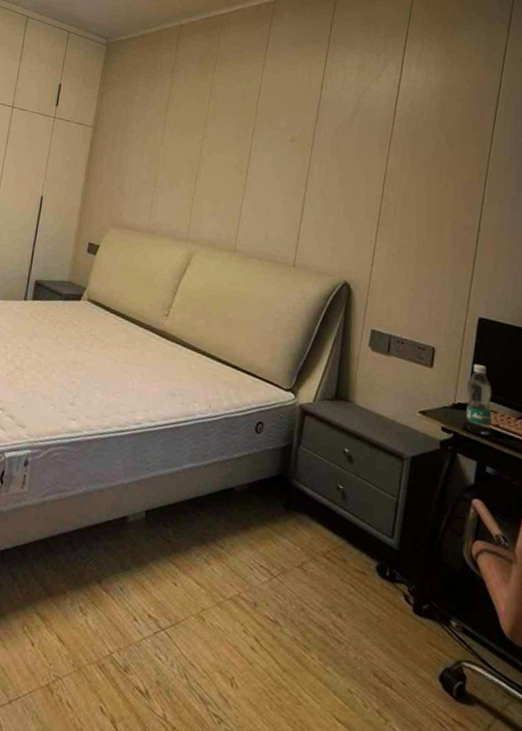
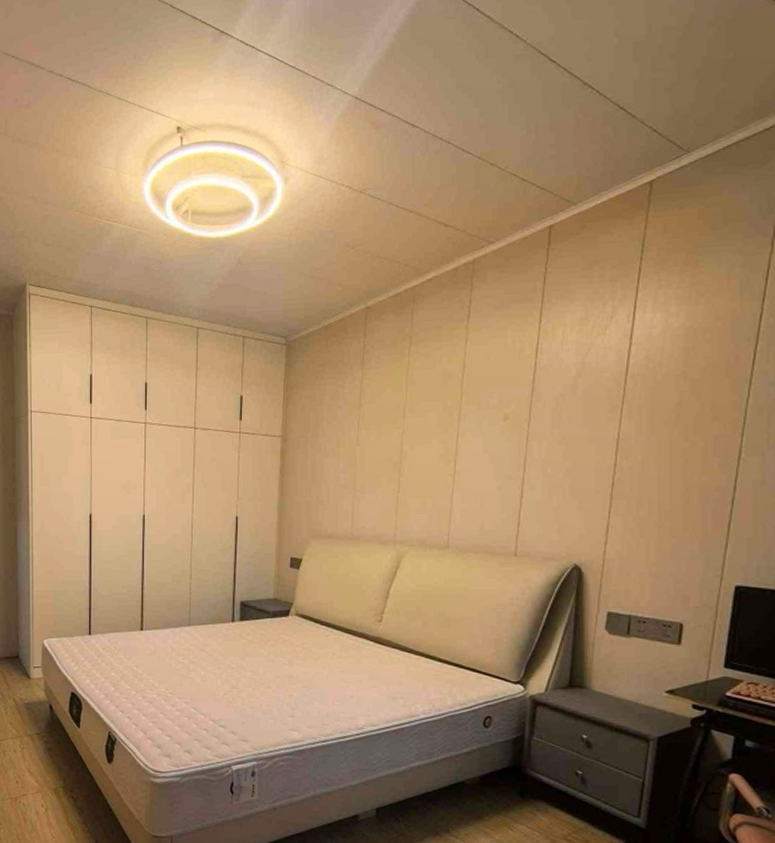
bottle: present [467,364,492,435] -> none [721,637,752,709]

